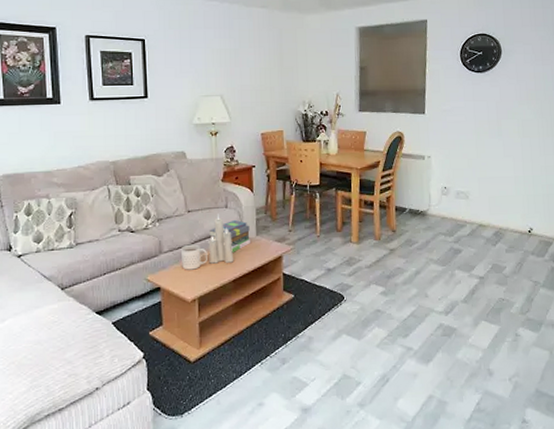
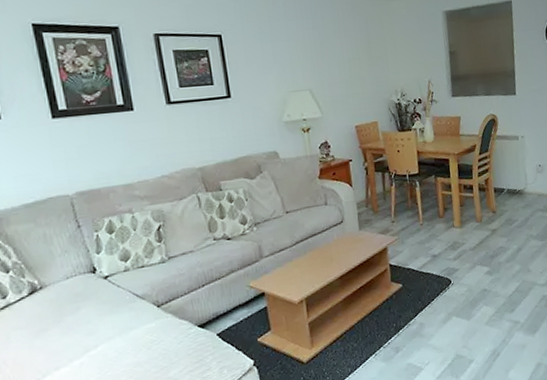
mug: present [180,244,207,270] -> none [282,245,312,273]
candle: present [208,214,234,264] -> none [310,211,339,263]
books: present [209,220,251,252] -> none [310,216,355,249]

